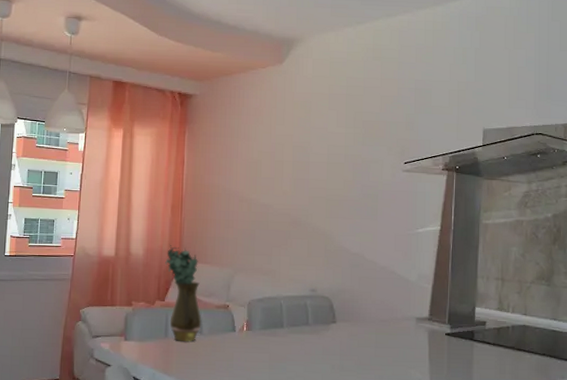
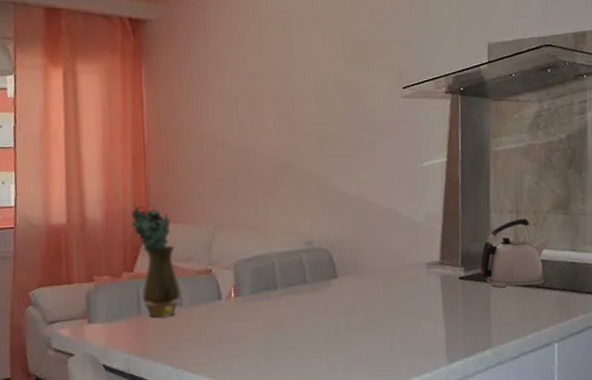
kettle: none [466,286,532,348] -> present [481,218,550,288]

